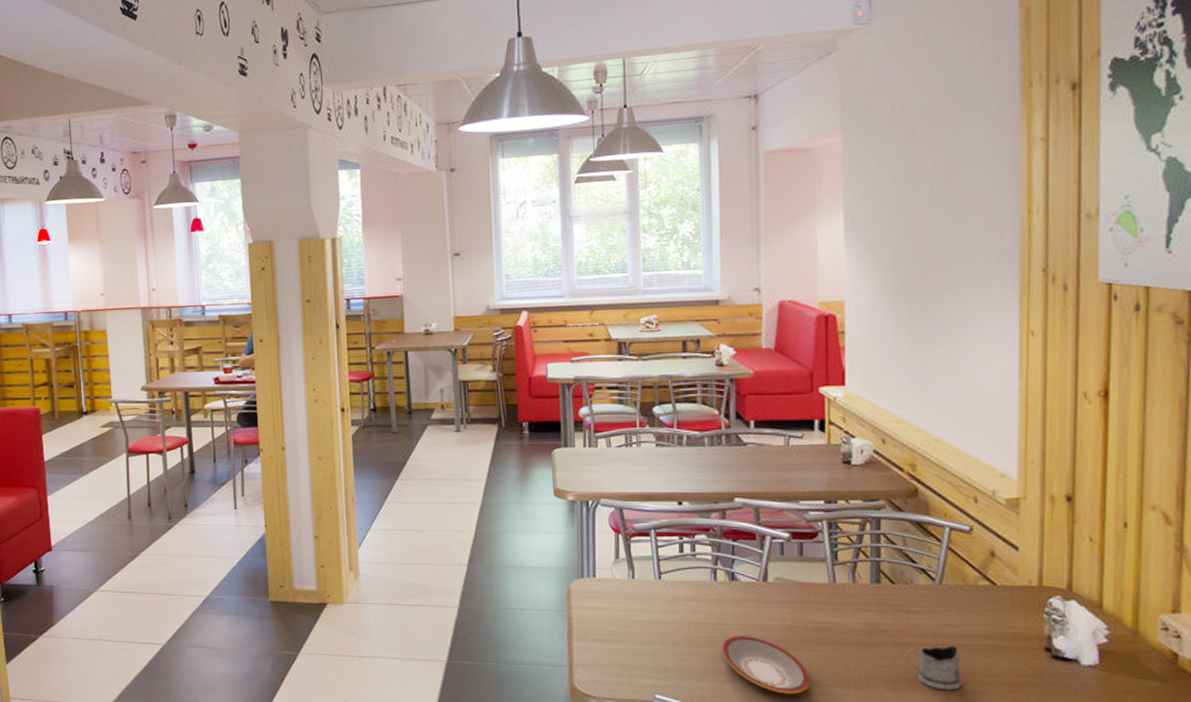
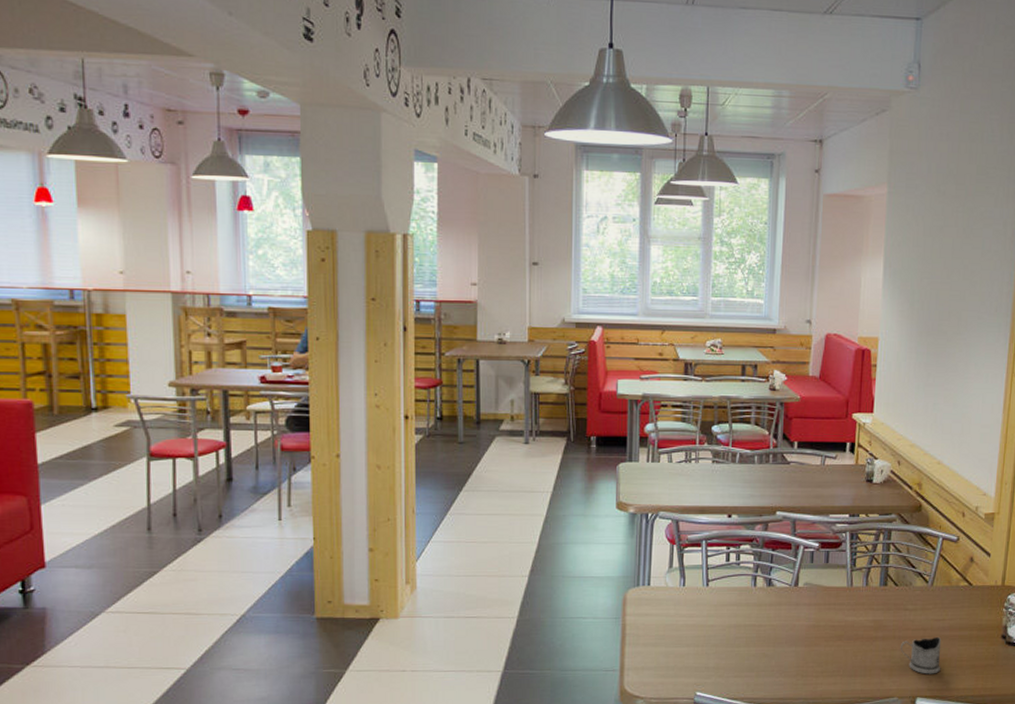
plate: present [722,636,810,695] -> none [756,635,826,685]

